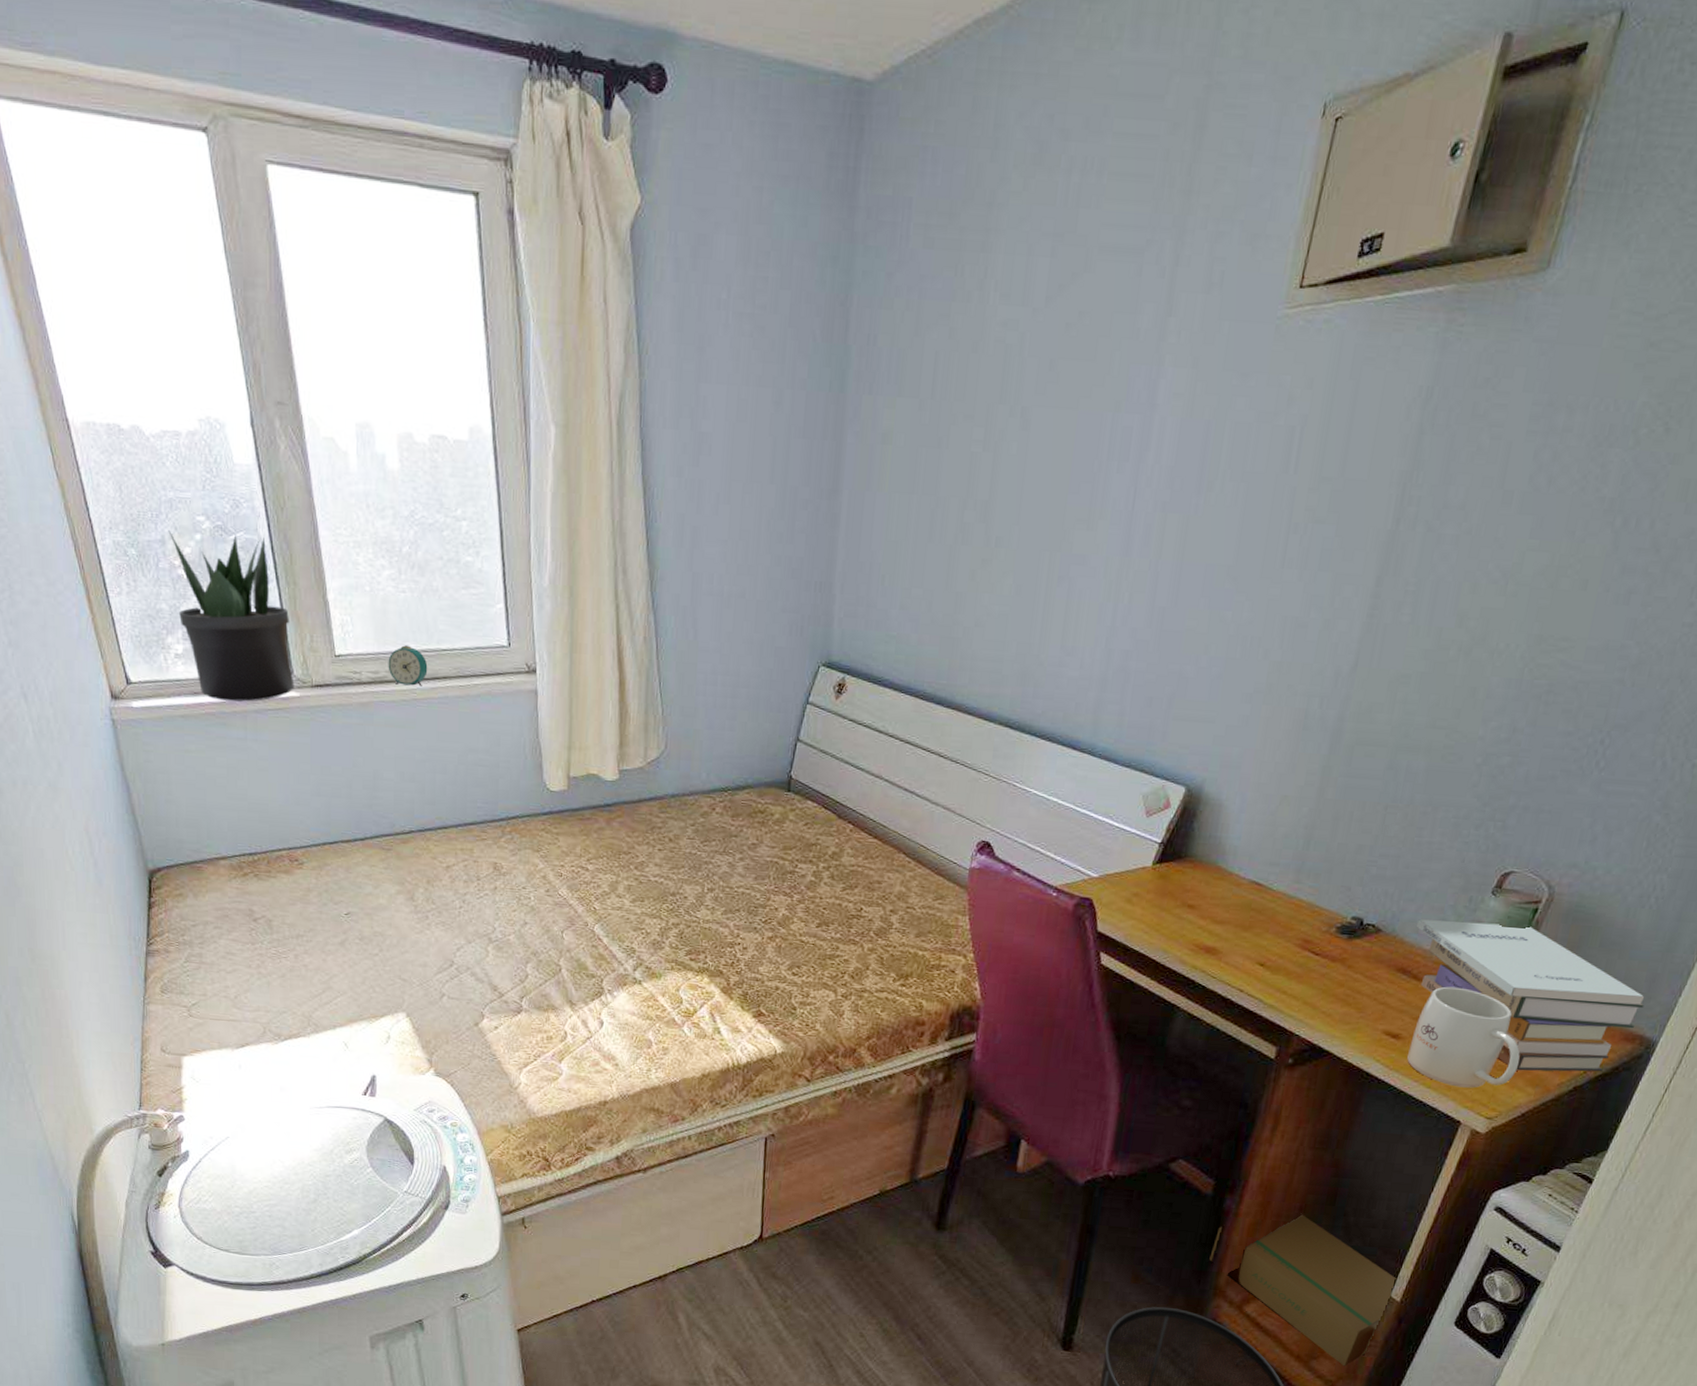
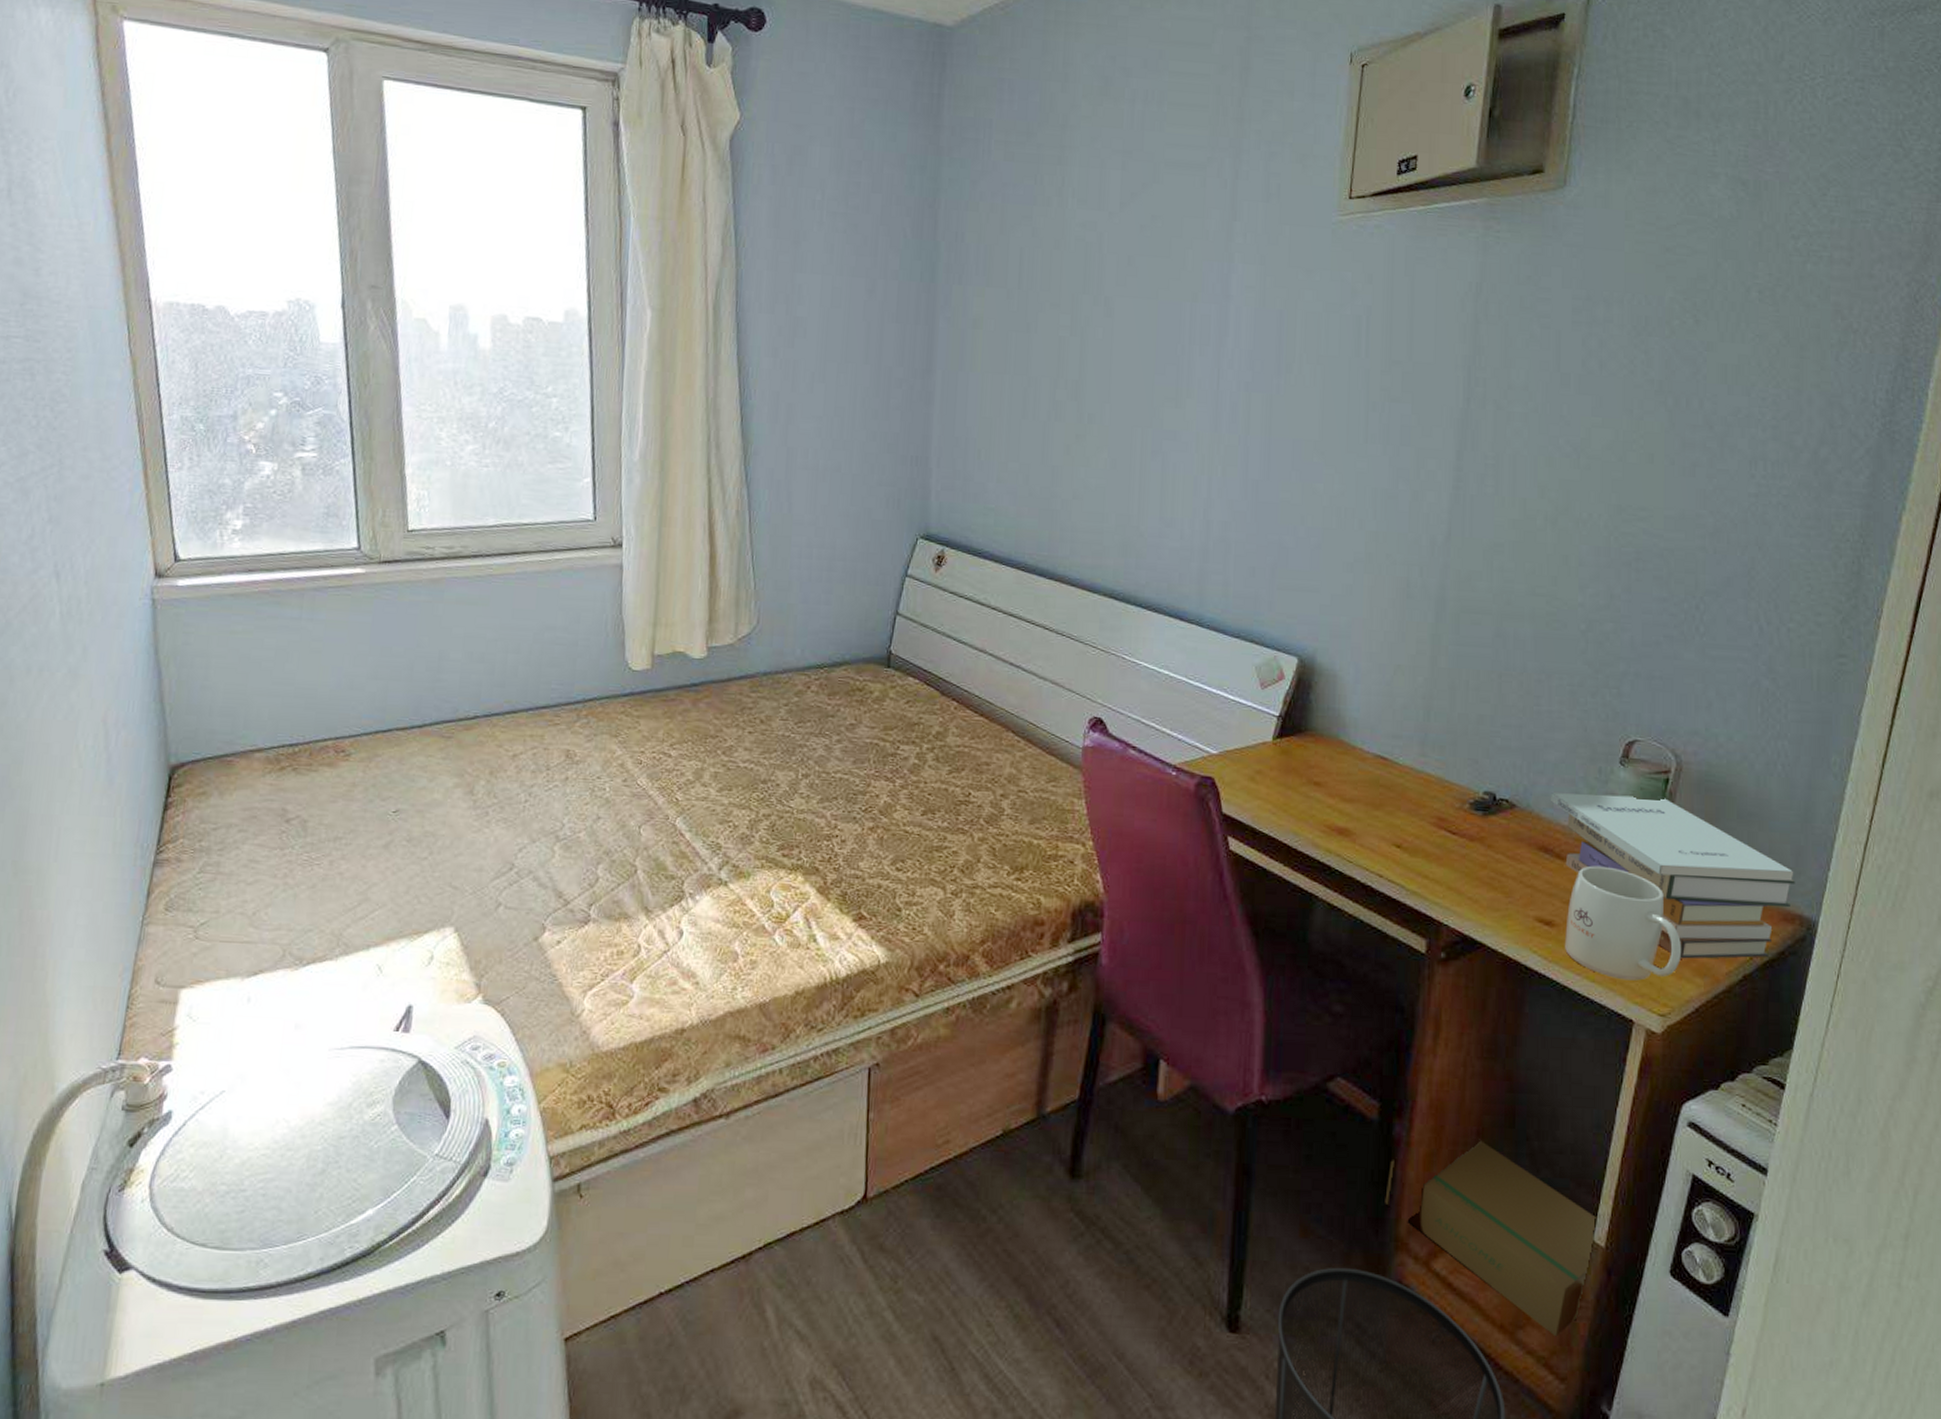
planter: present [168,530,294,702] -> none [242,406,362,580]
alarm clock: present [388,645,428,686] -> none [463,520,507,562]

